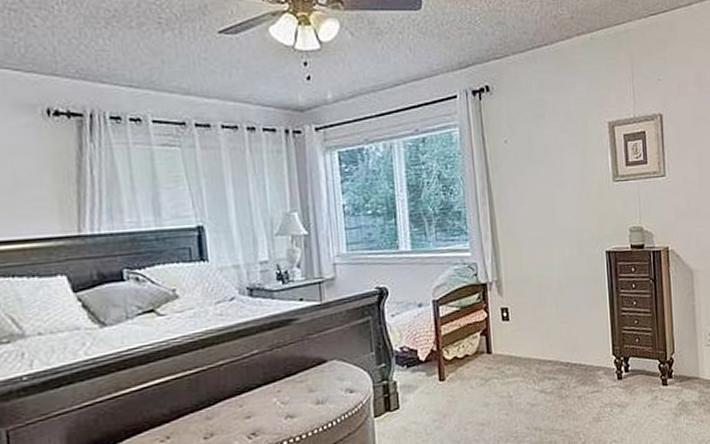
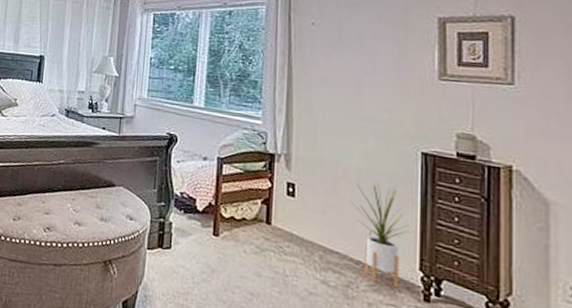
house plant: none [557,285,606,377] -> present [352,183,414,287]

